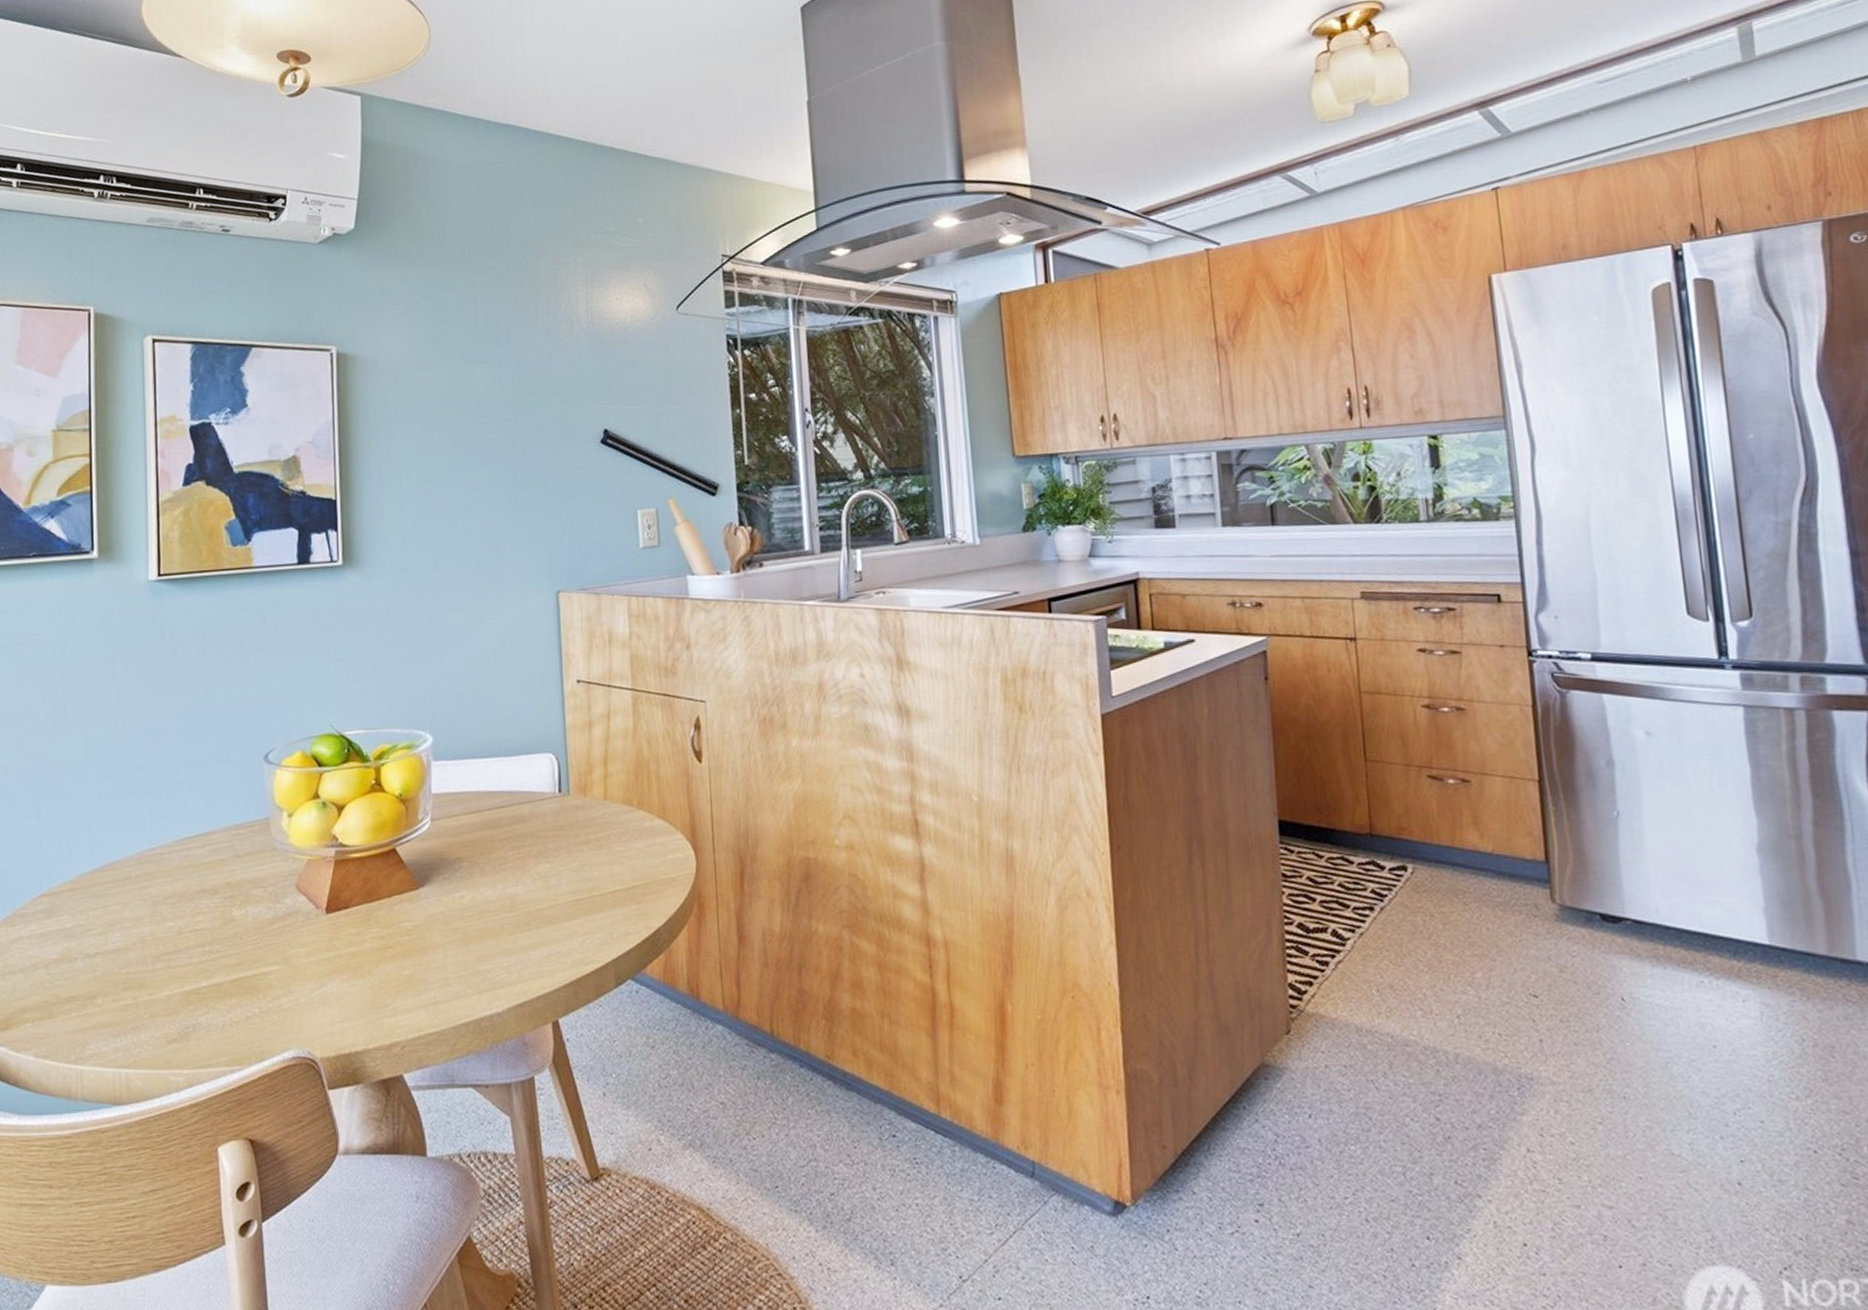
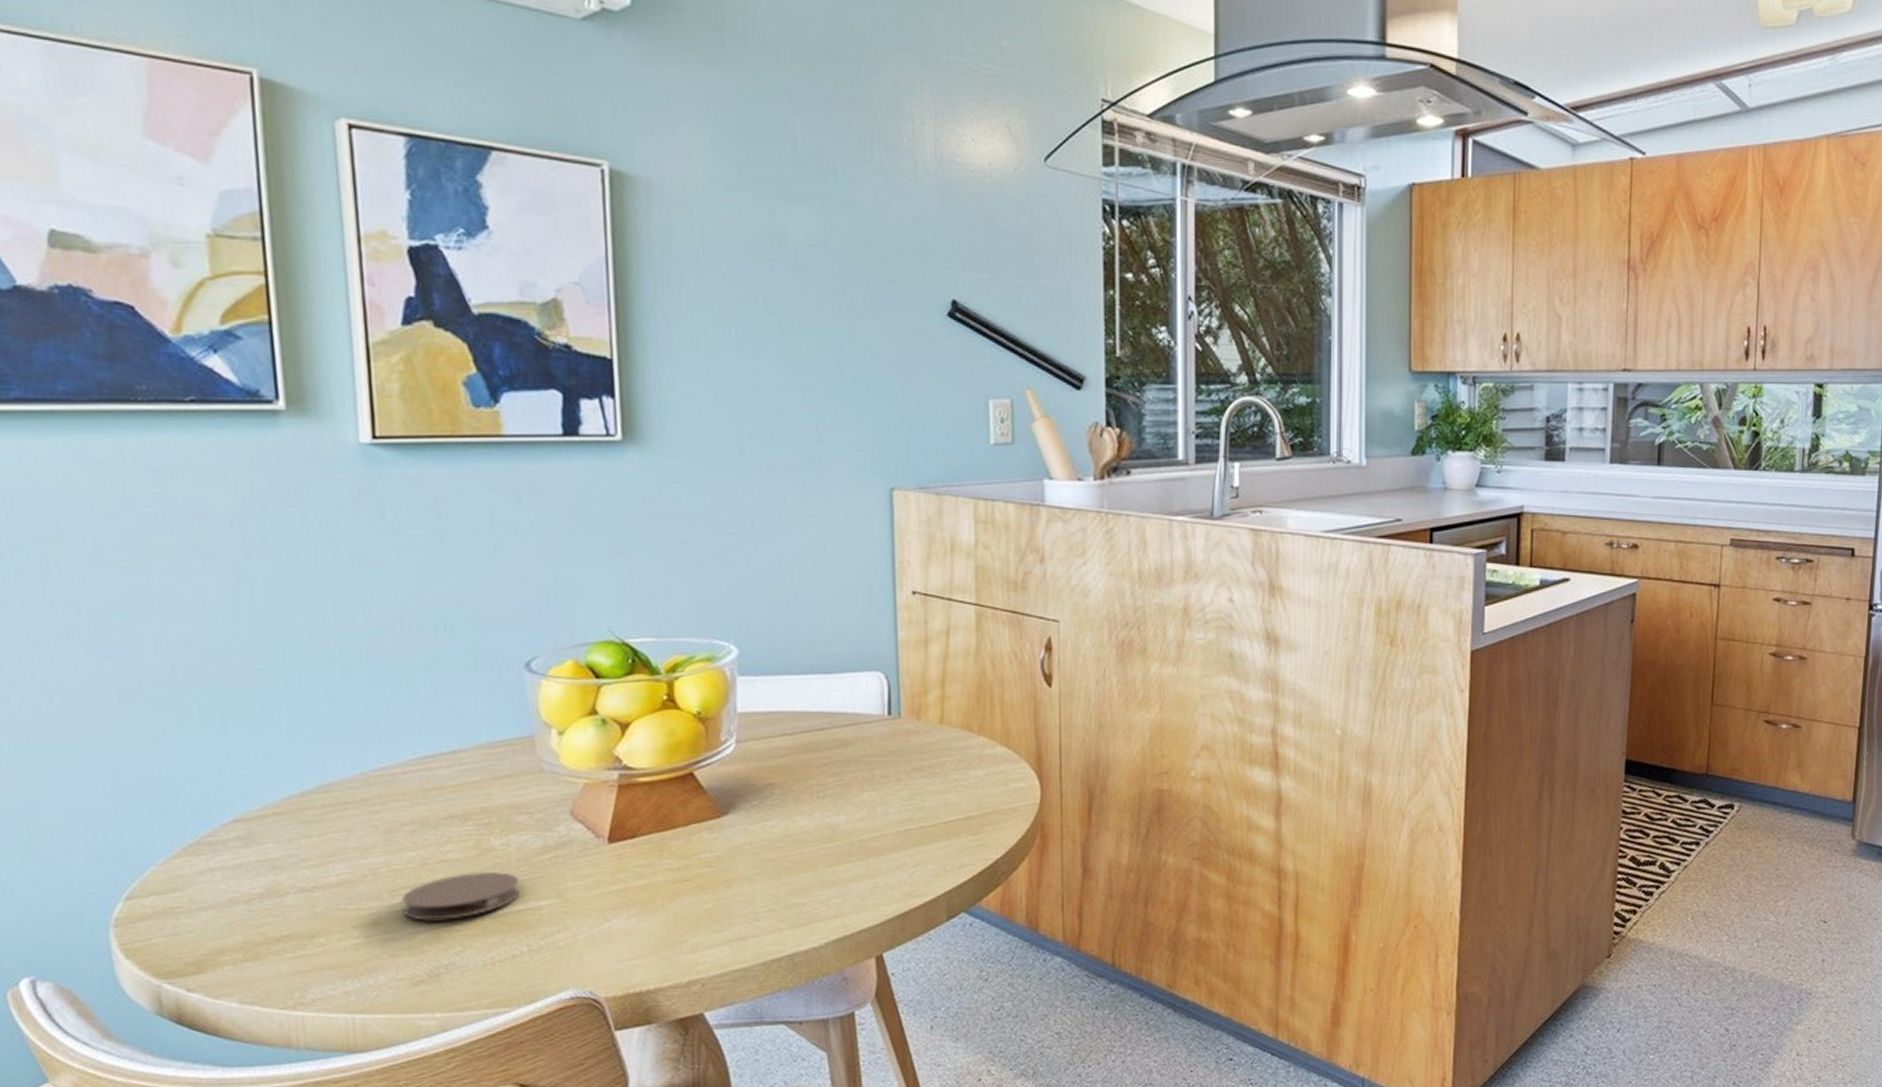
coaster: none [162,939,254,984] -> present [402,871,520,921]

